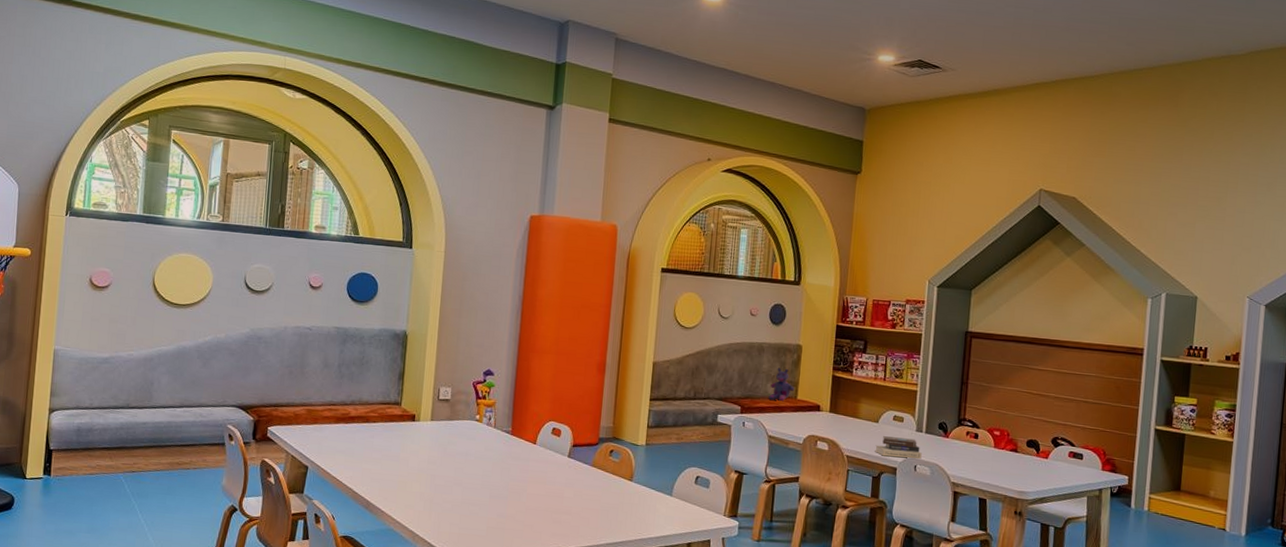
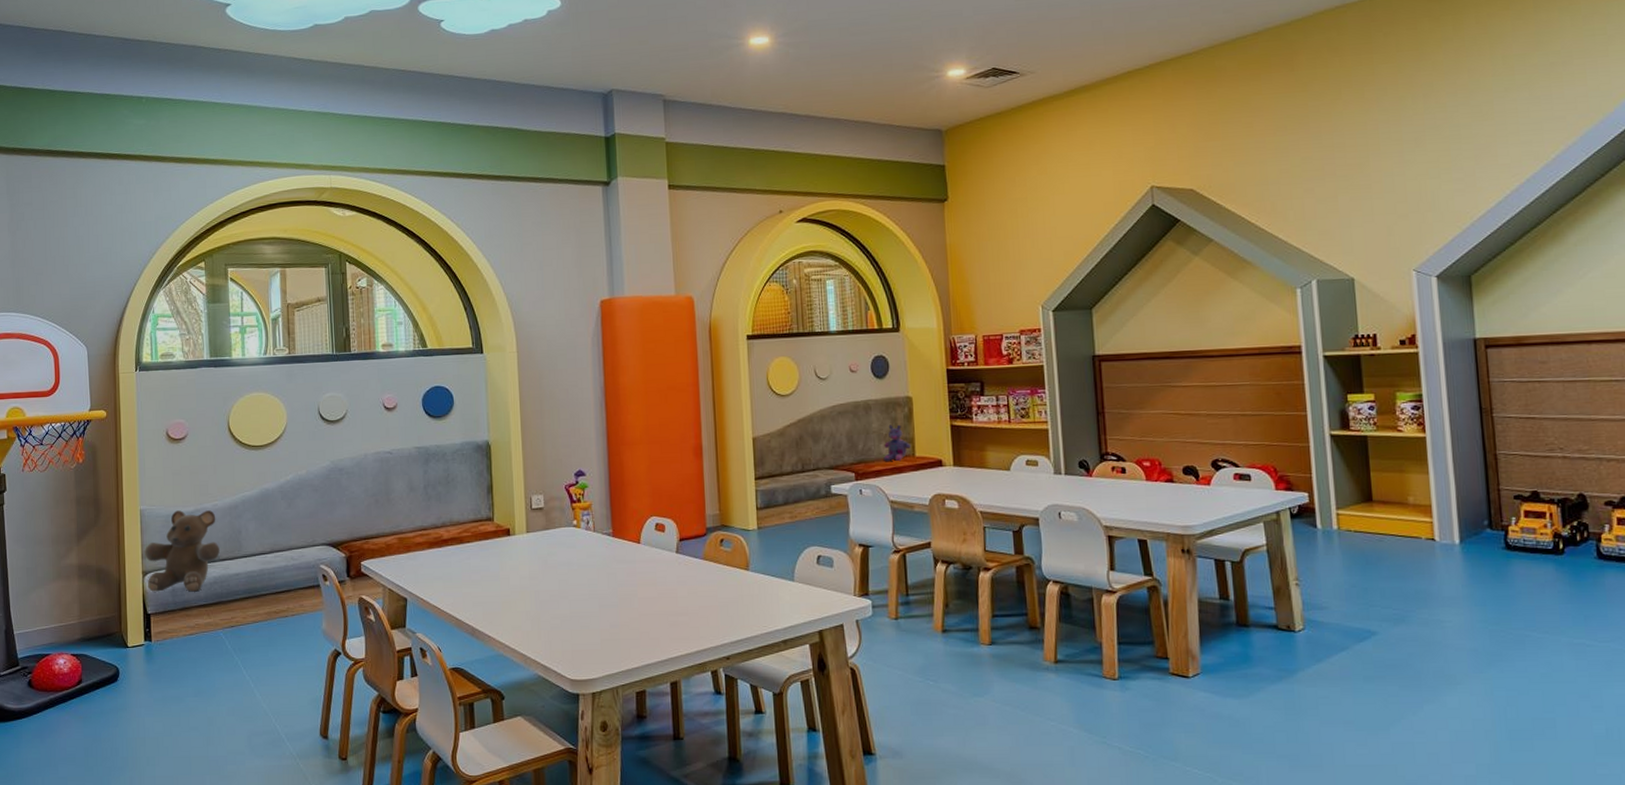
teddy bear: none [52,355,130,435] -> present [144,510,220,592]
books: present [875,436,922,460] -> none [1010,483,1065,507]

